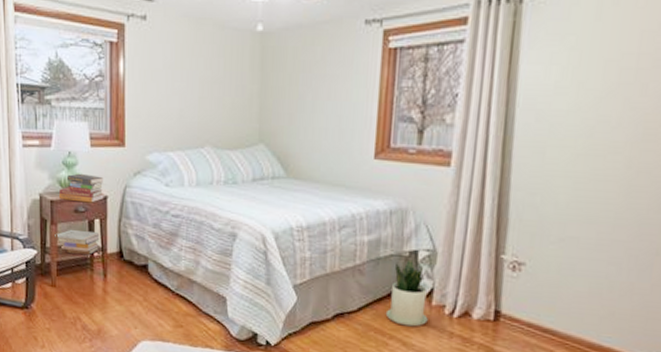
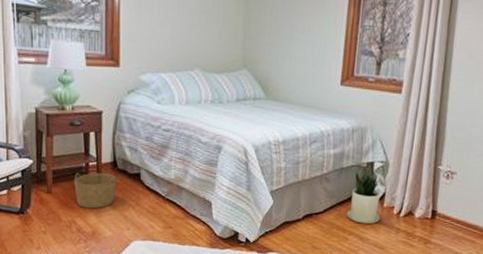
books: present [55,229,100,255] -> none [51,141,95,164]
books: present [58,173,104,203] -> none [54,89,99,118]
basket: none [79,264,123,305] -> present [74,172,117,209]

